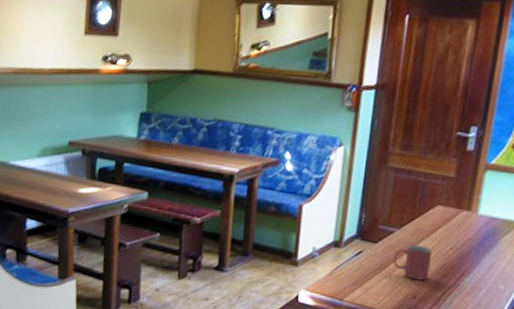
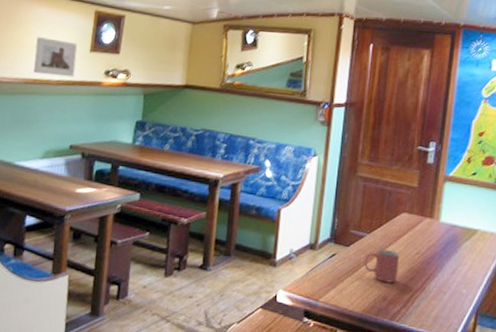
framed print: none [22,19,70,65] -> present [34,37,78,78]

